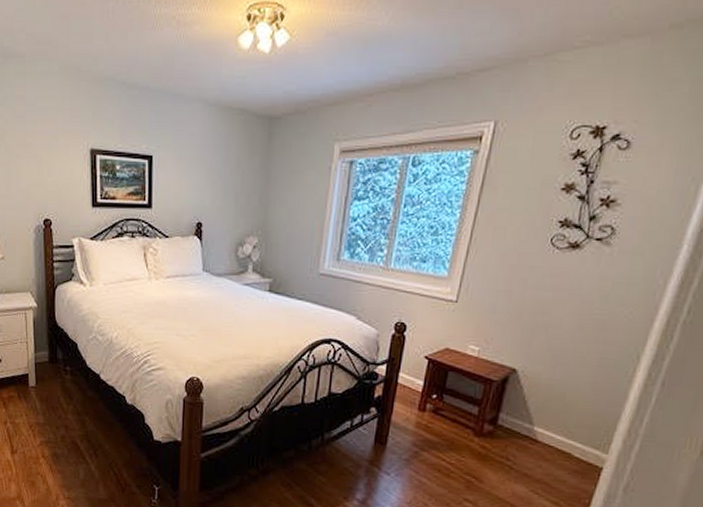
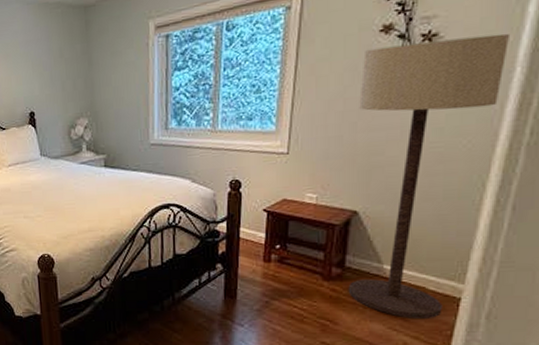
floor lamp: none [496,206,681,486] -> present [348,33,509,320]

